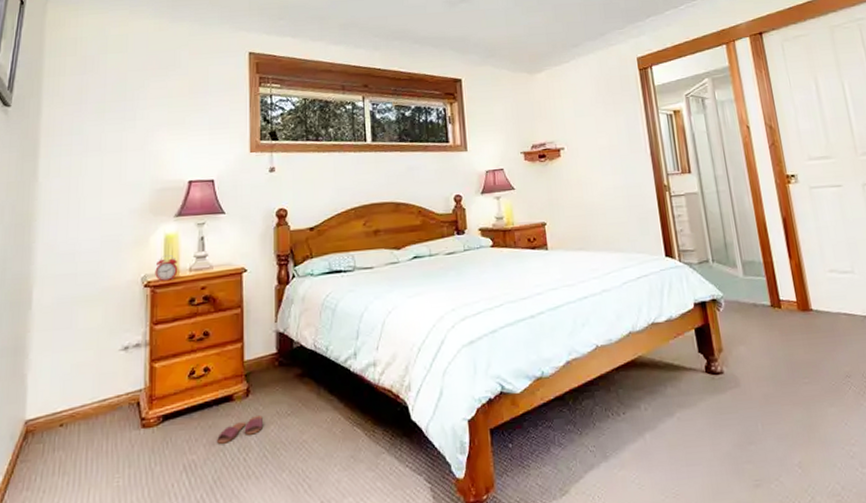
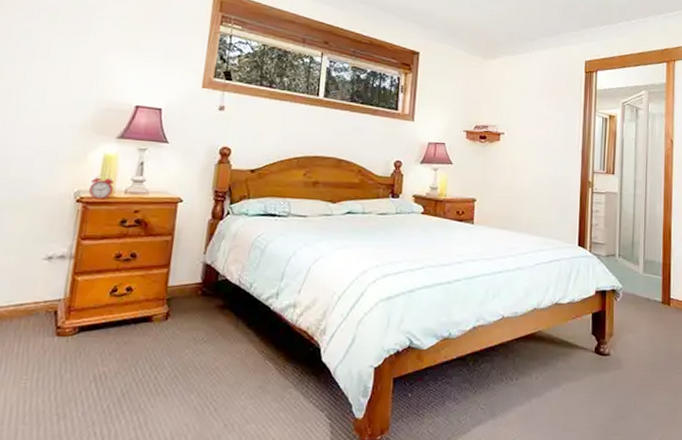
slippers: present [217,416,264,444] -> none [130,339,179,360]

